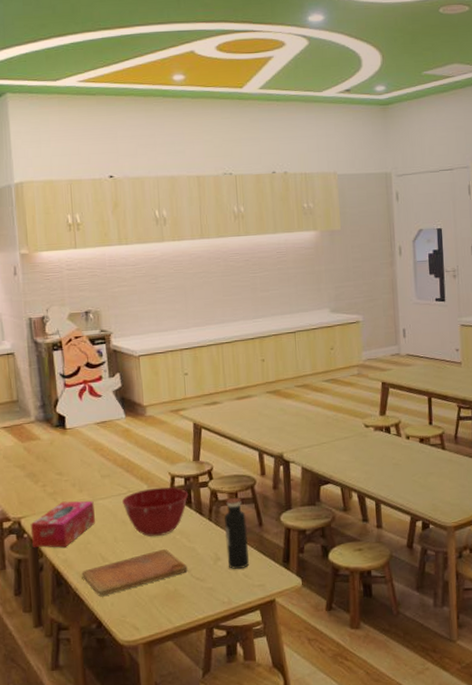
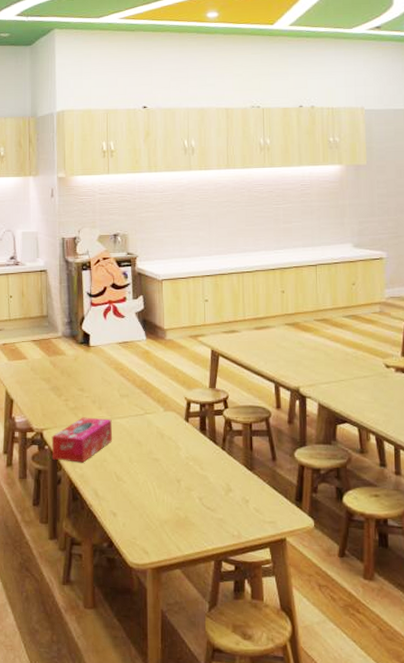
cutting board: present [81,549,188,596] -> none [96,474,199,515]
mixing bowl: present [122,487,189,537] -> none [139,411,204,461]
water bottle: present [224,497,249,569] -> none [237,428,261,502]

